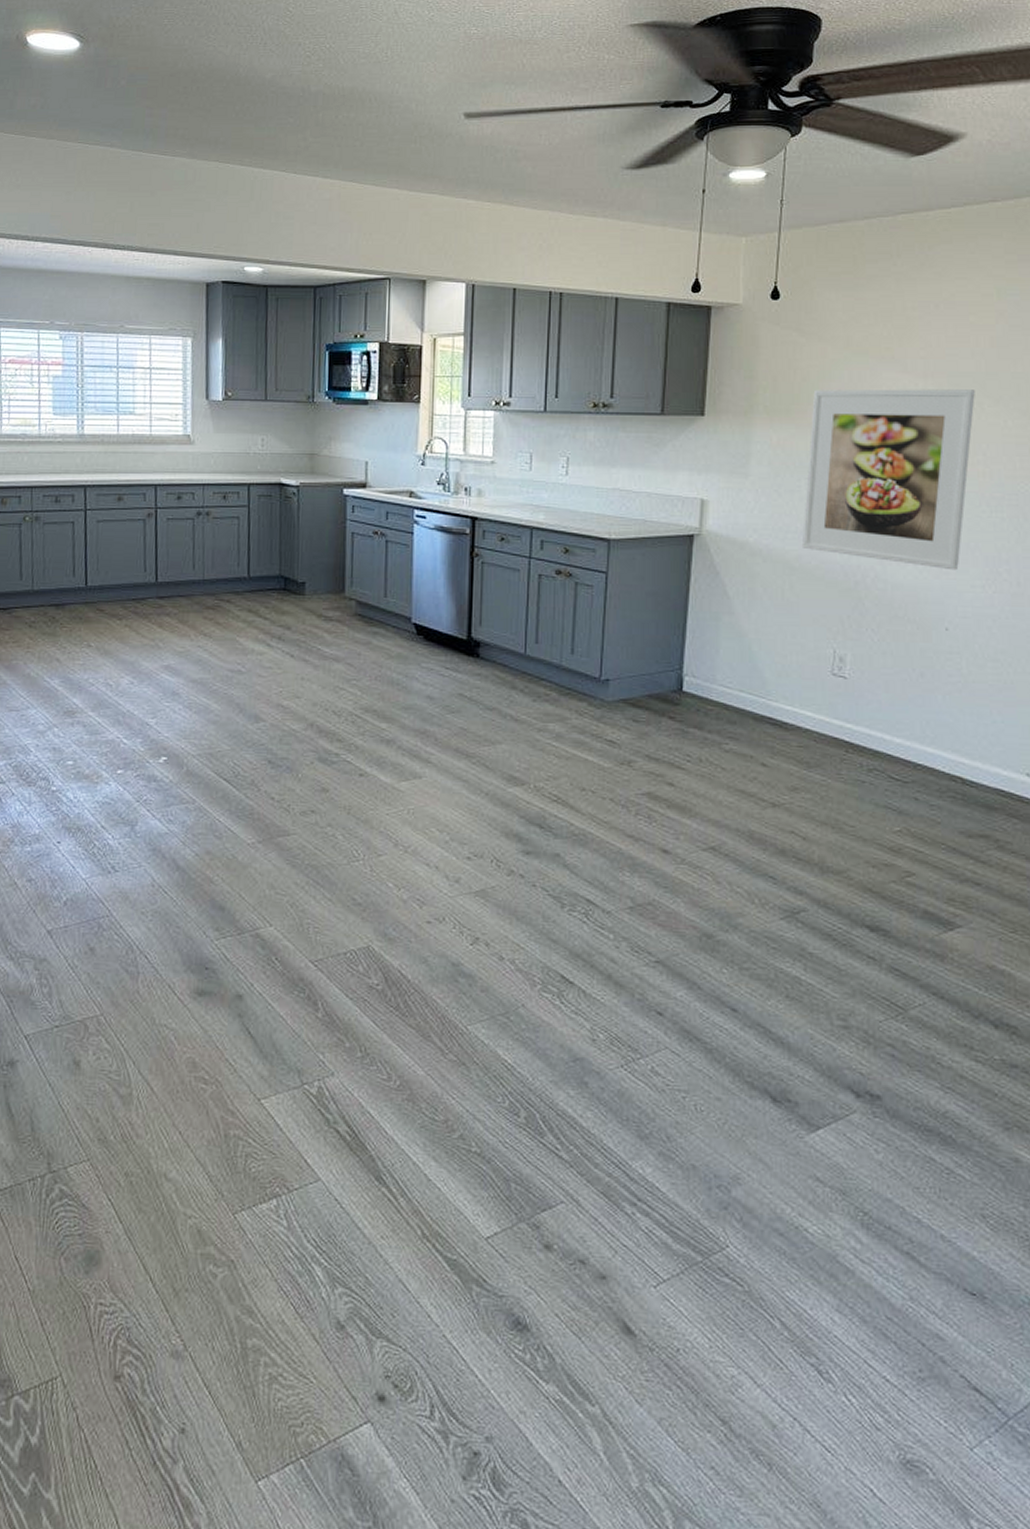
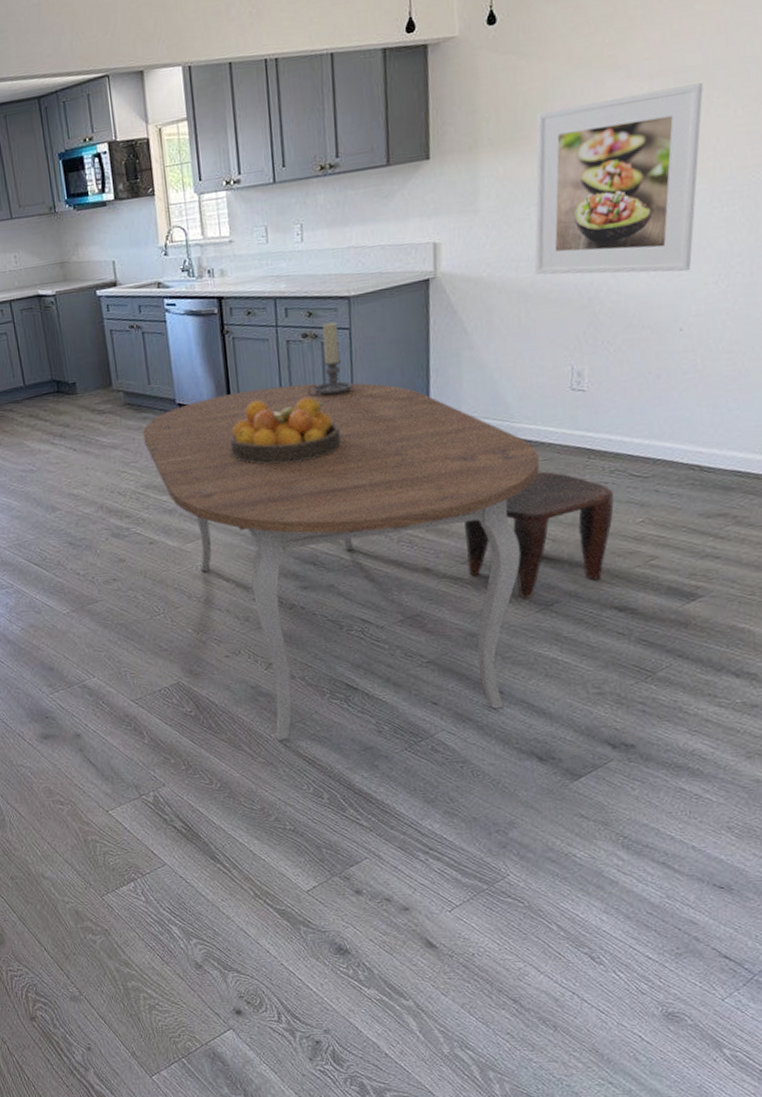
dining table: none [371,620,795,1036] -> present [143,382,540,740]
fruit bowl: none [464,633,585,707] -> present [230,397,341,465]
candle holder: none [555,562,604,641] -> present [307,321,353,397]
stool: none [709,759,872,902] -> present [464,471,614,599]

